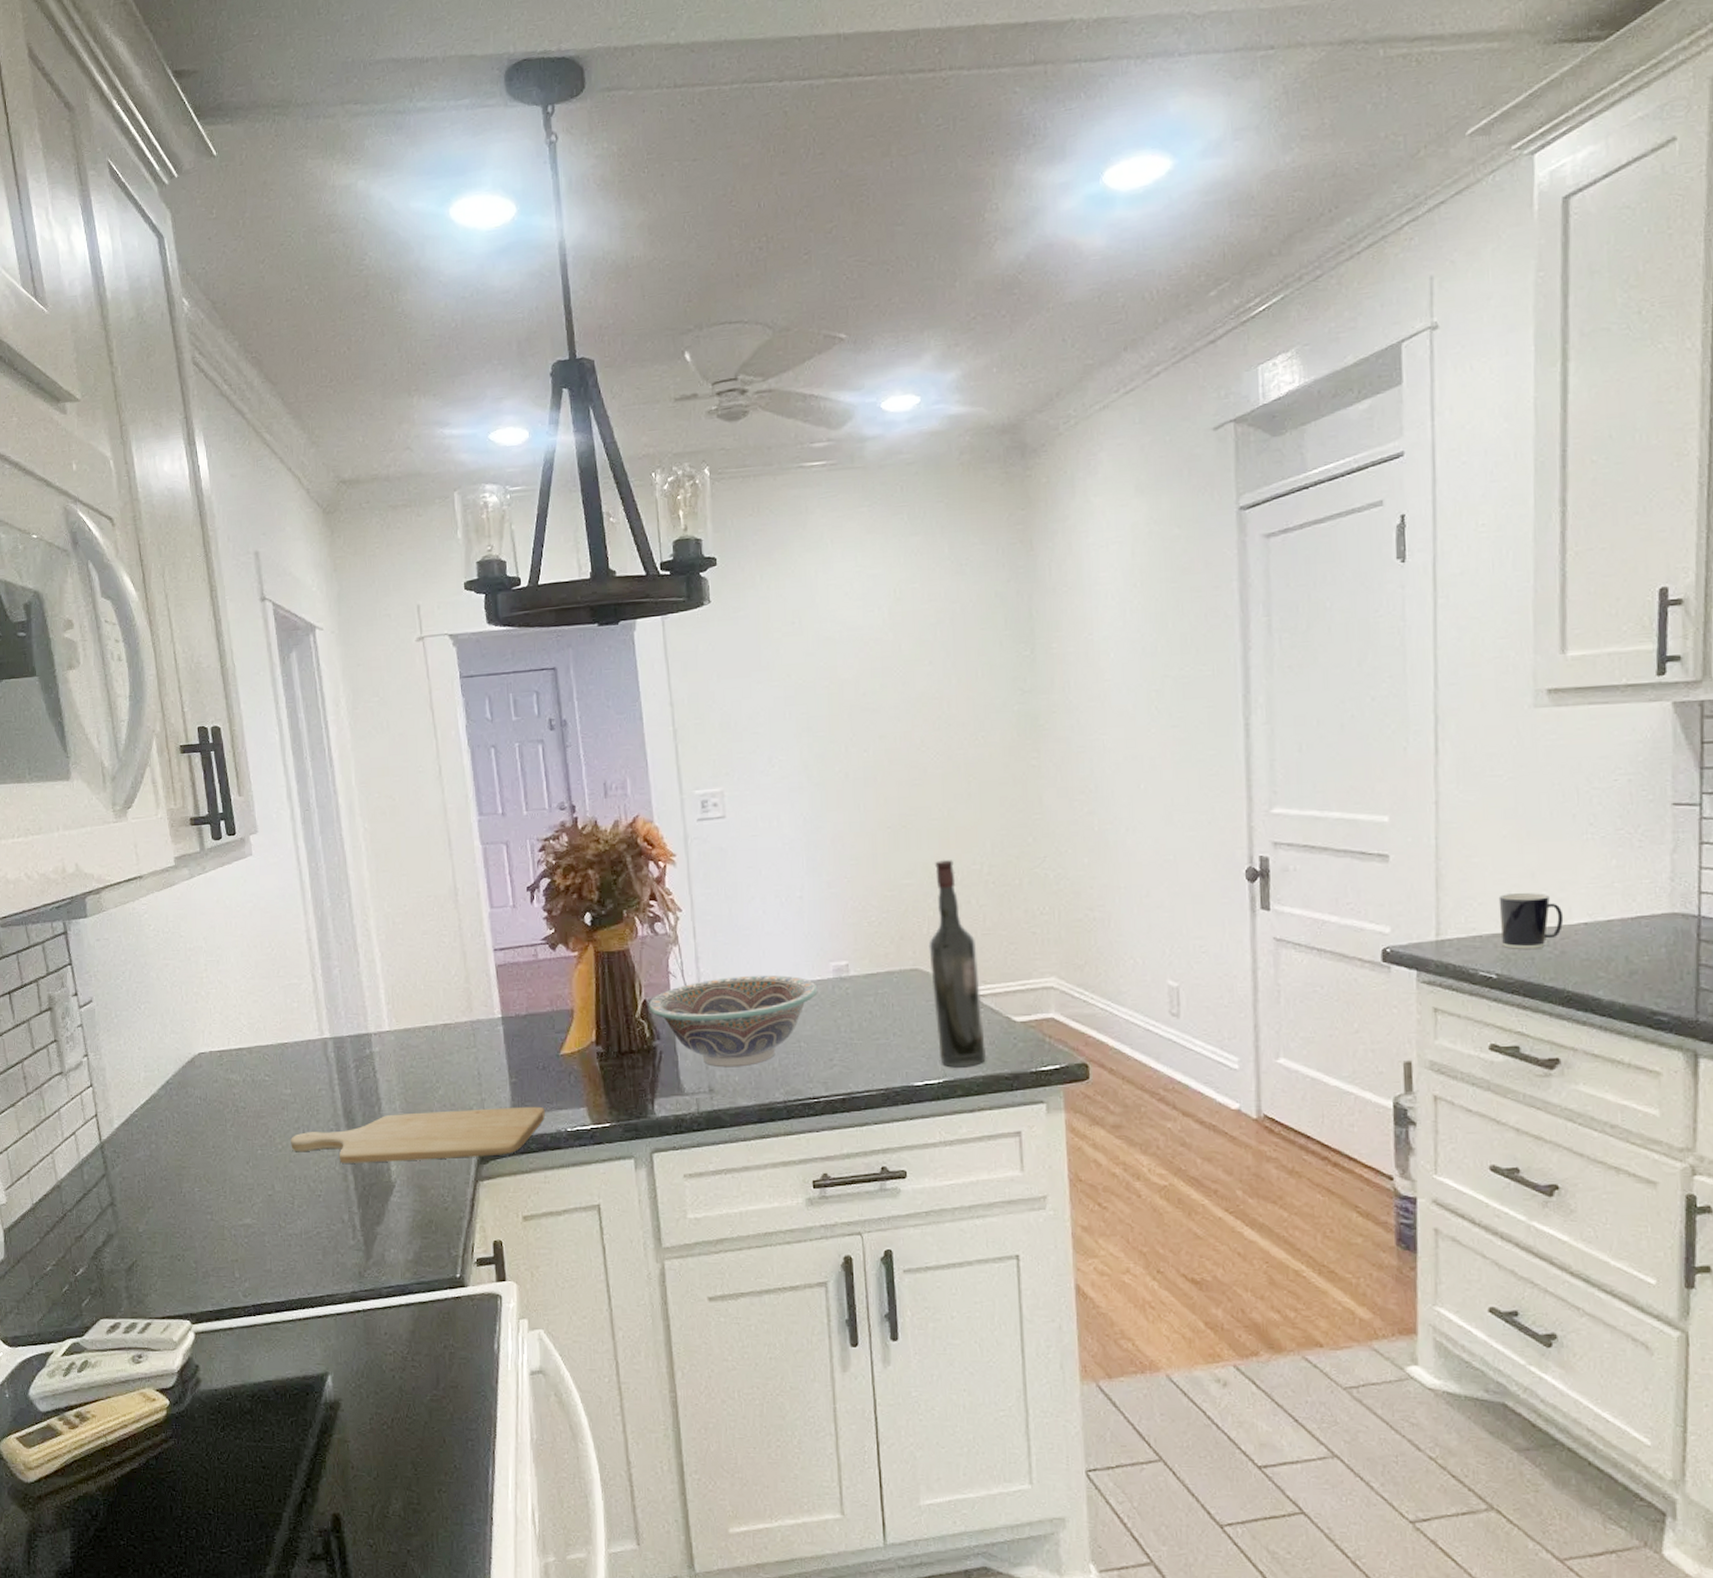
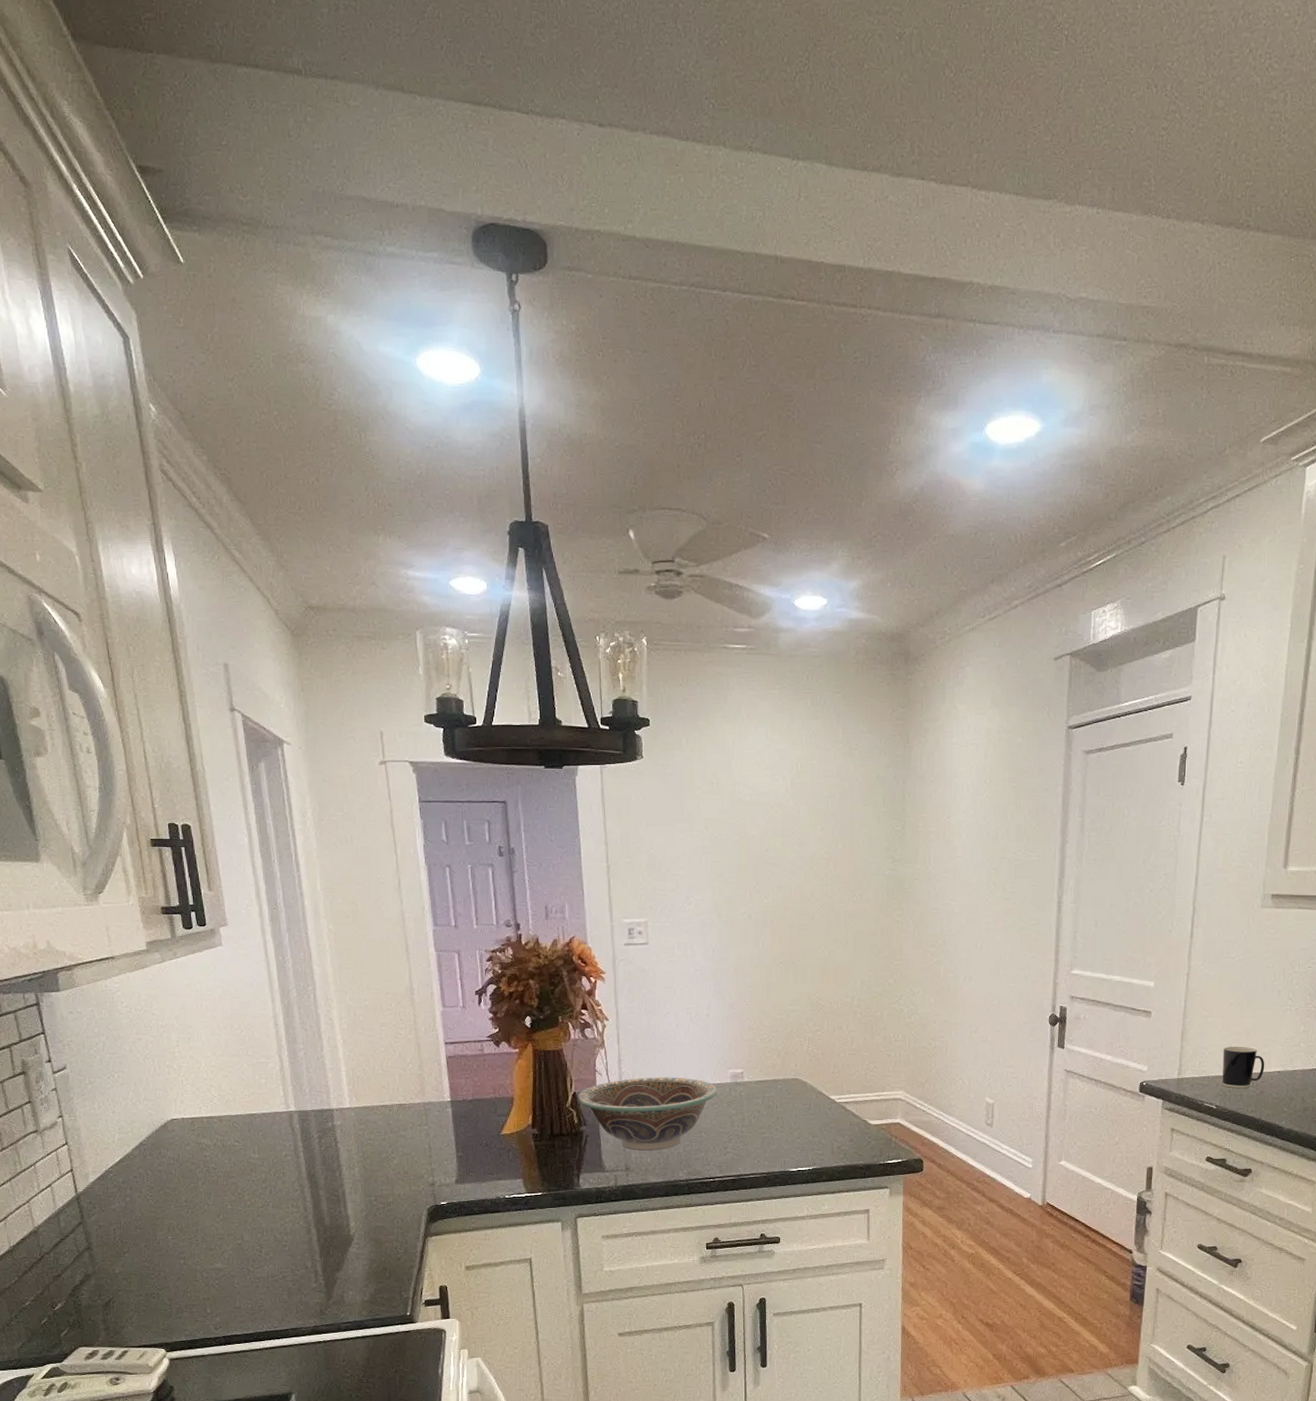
chopping board: present [291,1106,546,1163] -> none [259,1176,488,1219]
wine bottle: present [928,859,987,1068] -> none [807,992,847,1159]

